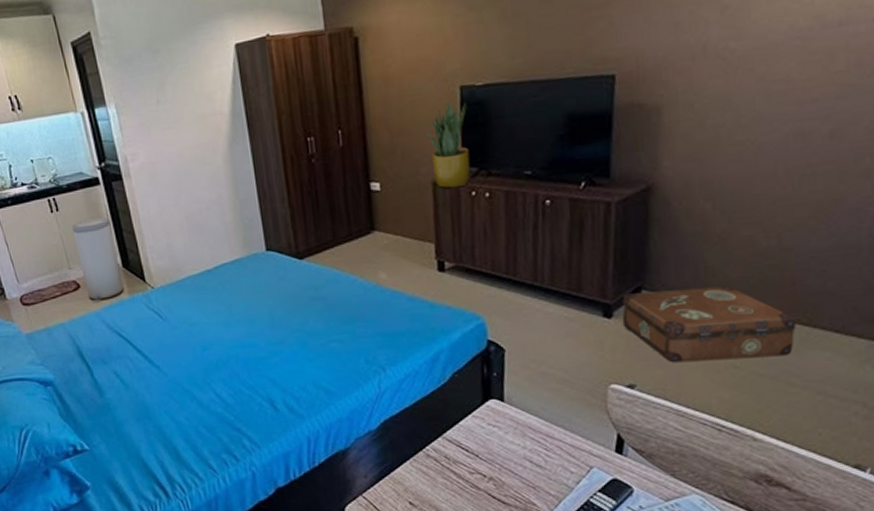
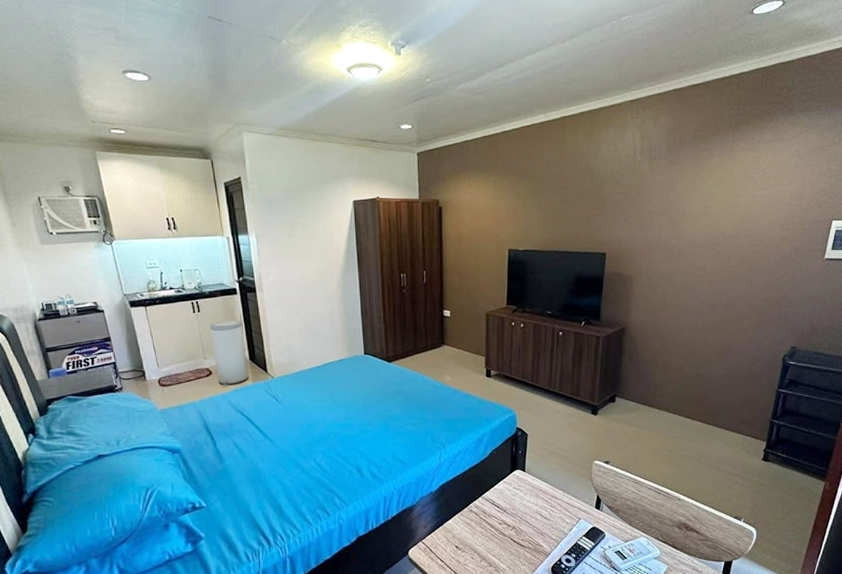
planter: present [425,102,471,189] -> none [484,259,512,319]
suitcase: present [622,286,796,362] -> none [603,397,705,447]

